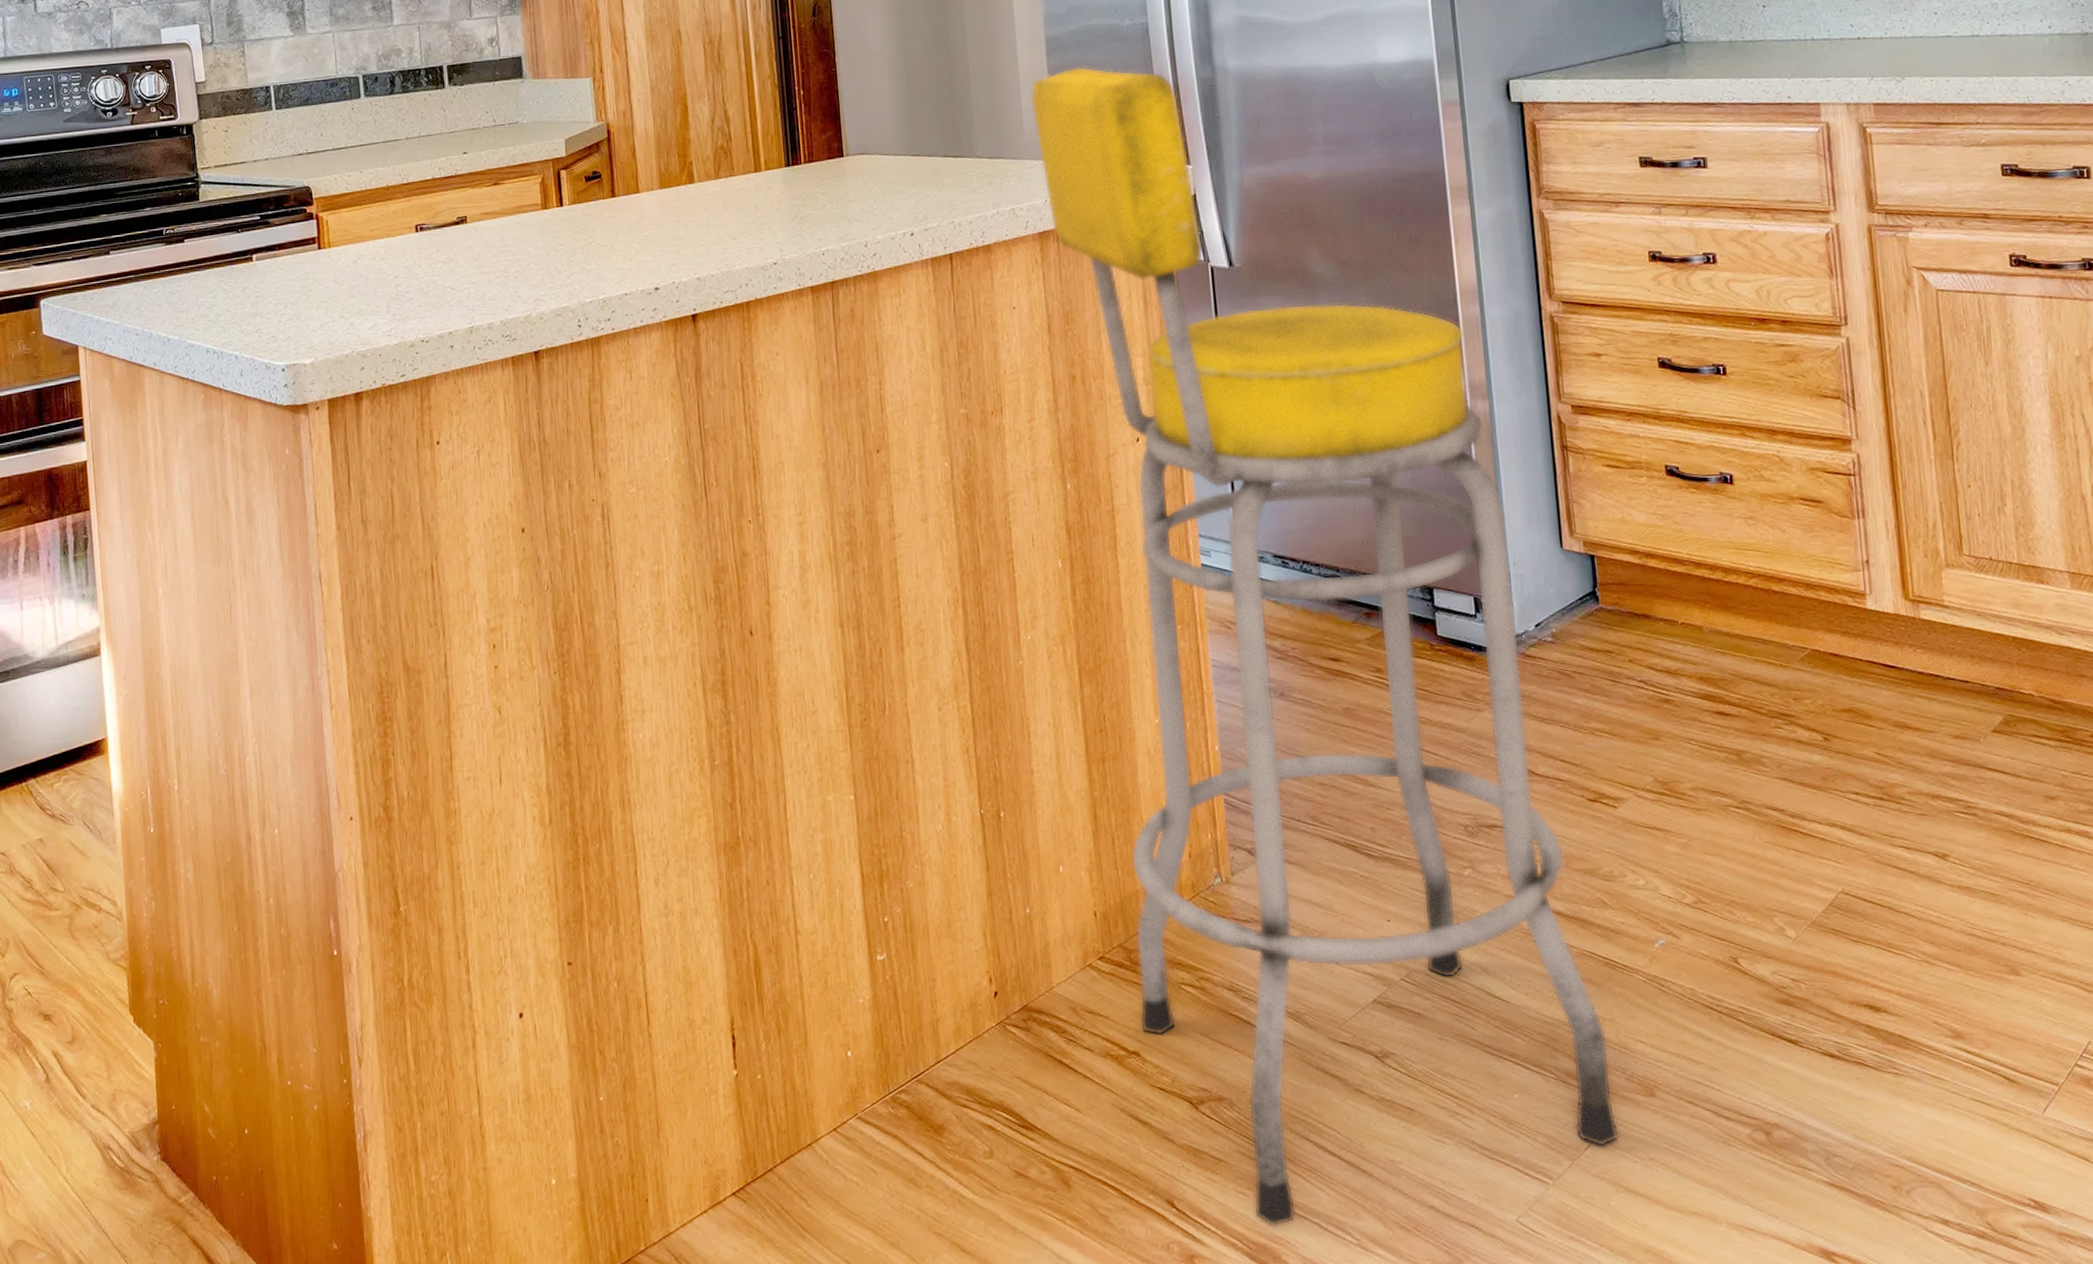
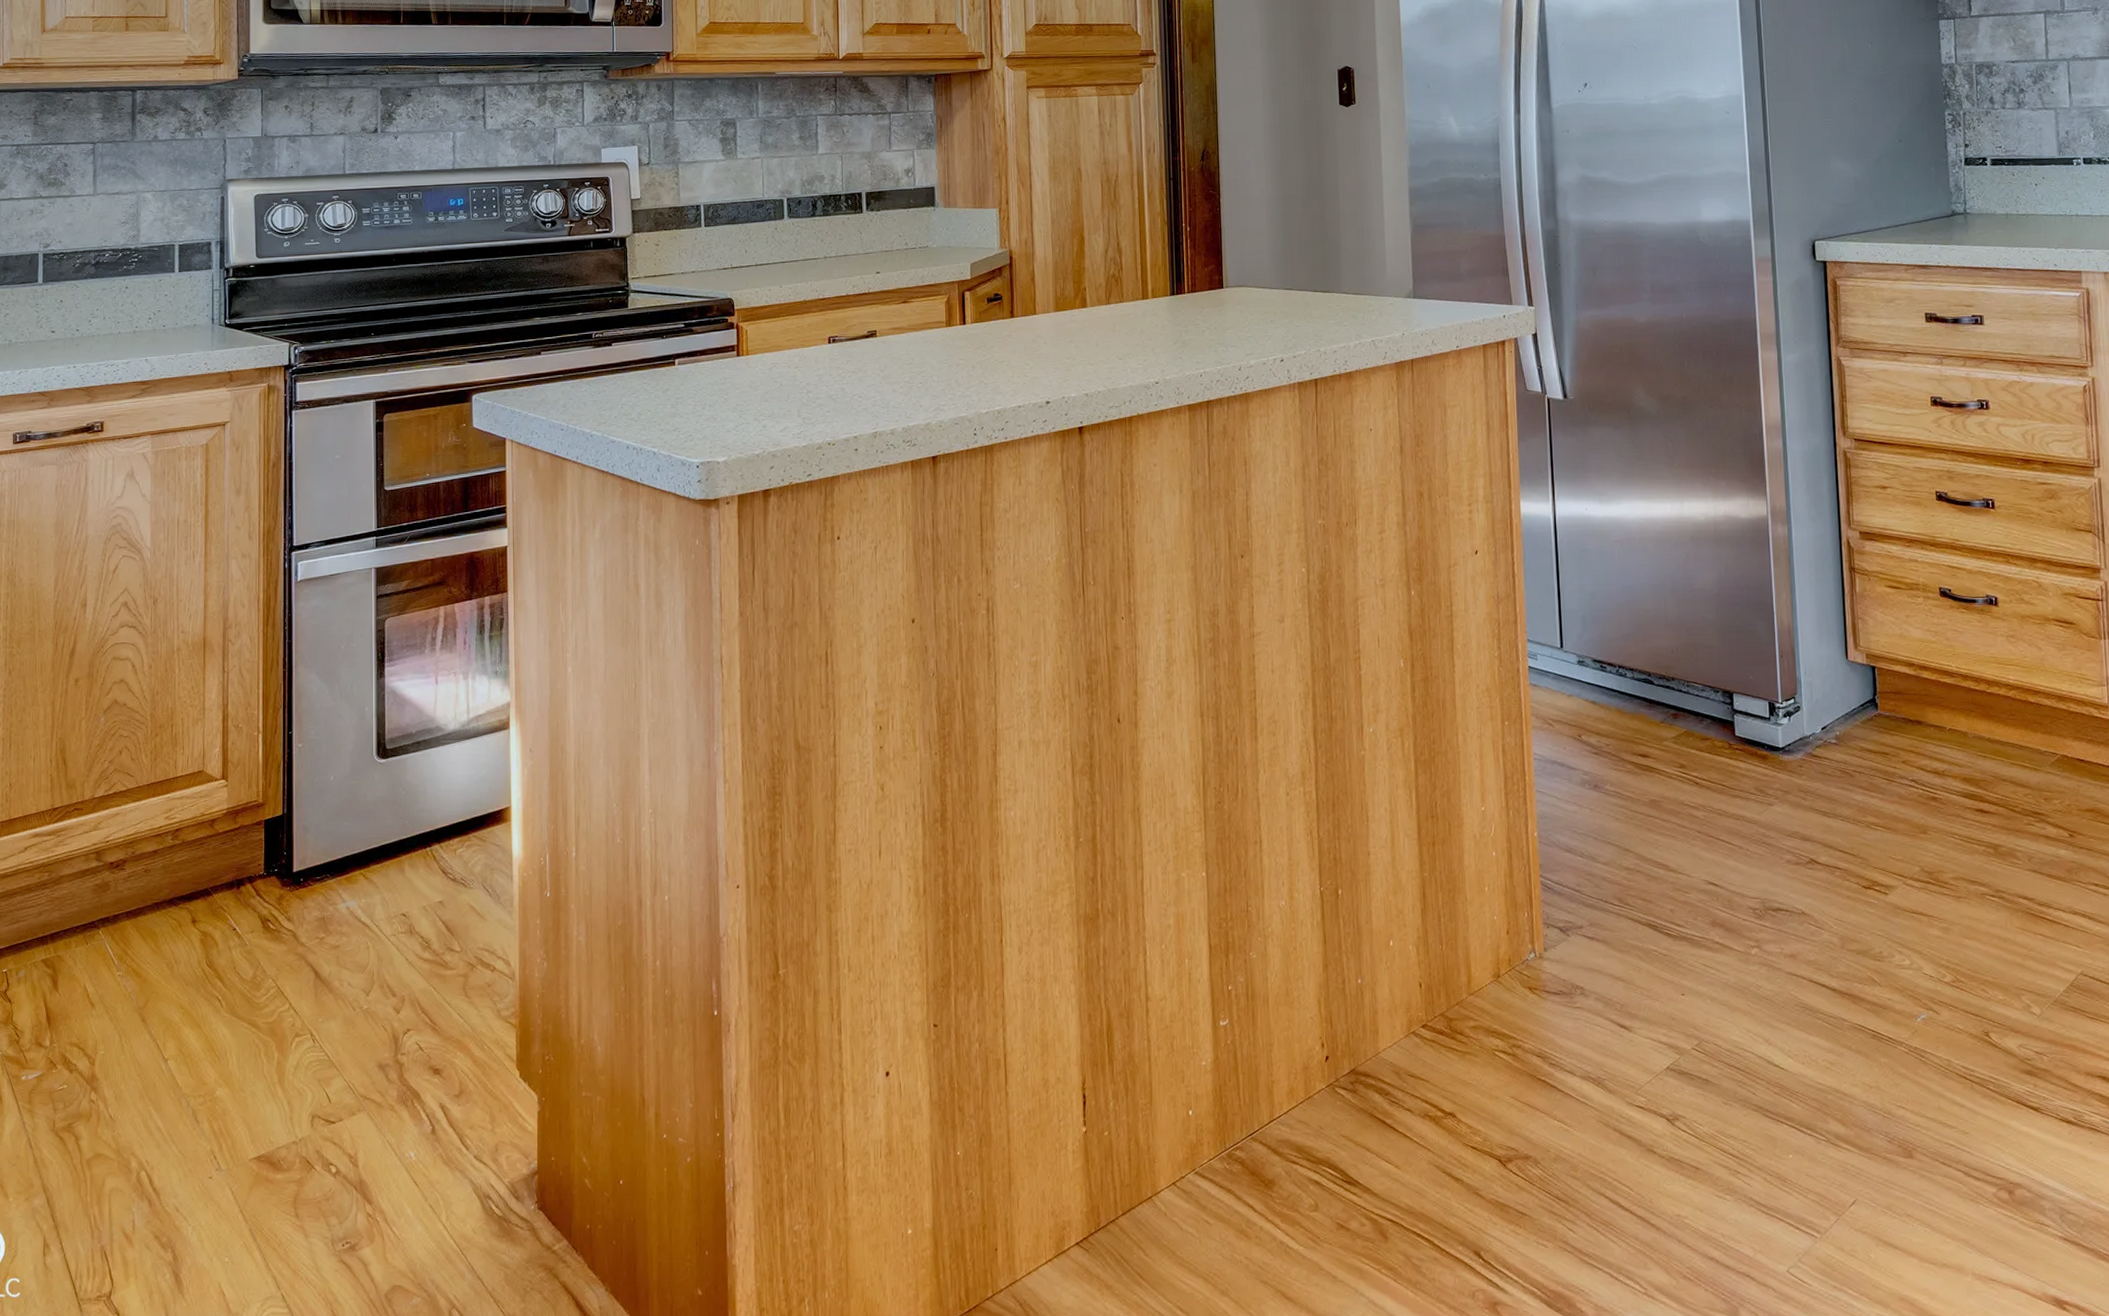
bar stool: present [1029,66,1620,1226] -> none [1392,214,1881,1276]

